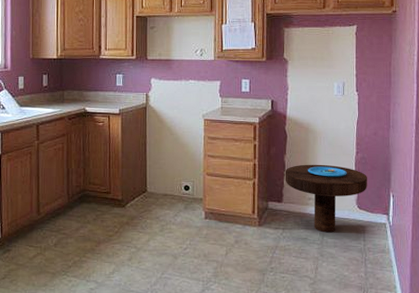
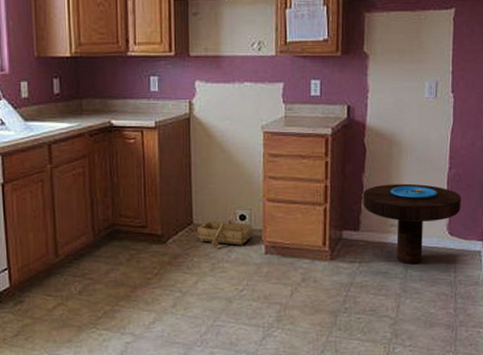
wooden boat: none [150,187,195,212] -> present [198,217,253,248]

